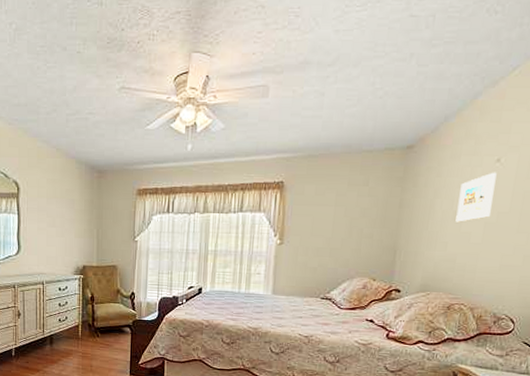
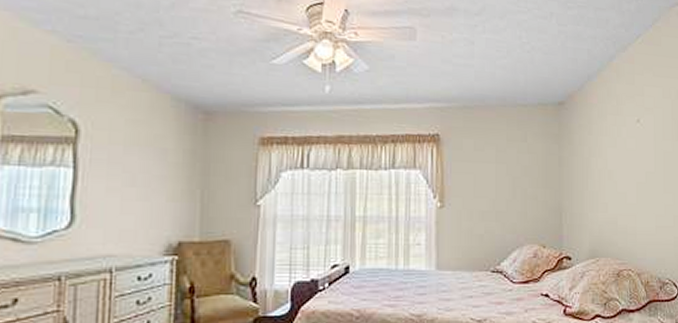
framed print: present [455,172,497,222] -> none [611,132,640,182]

